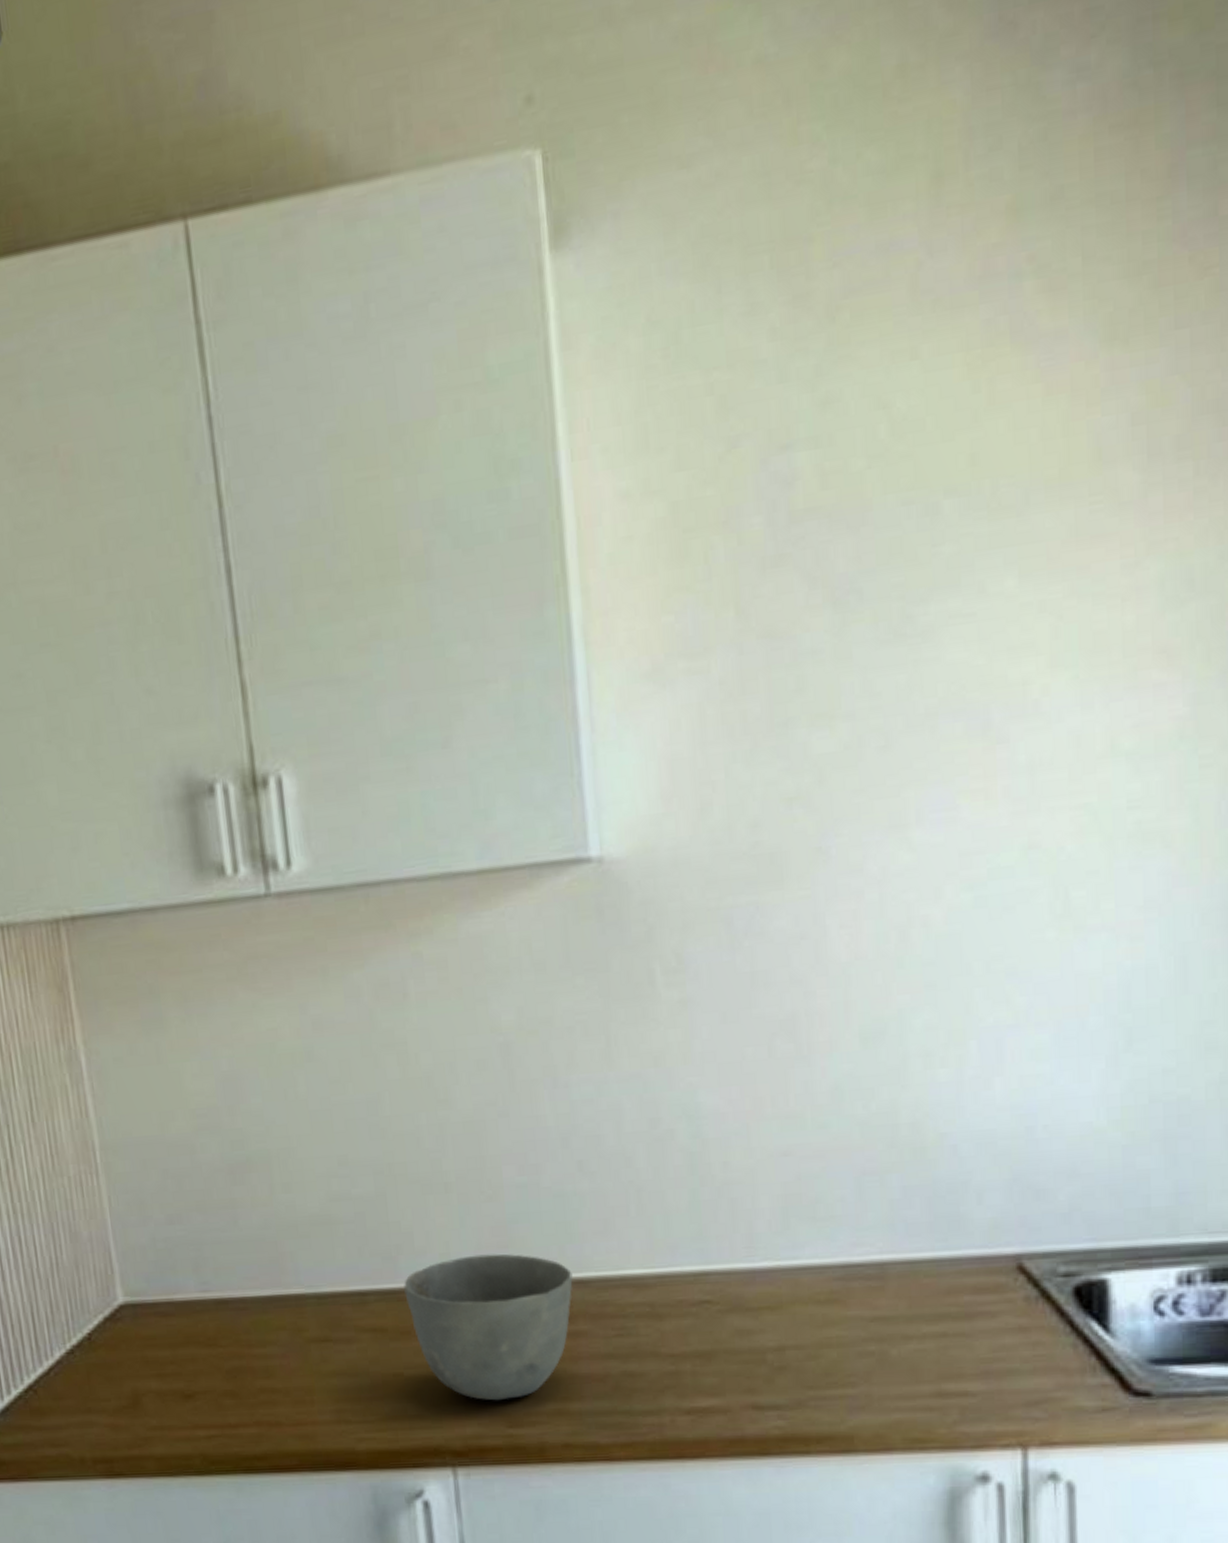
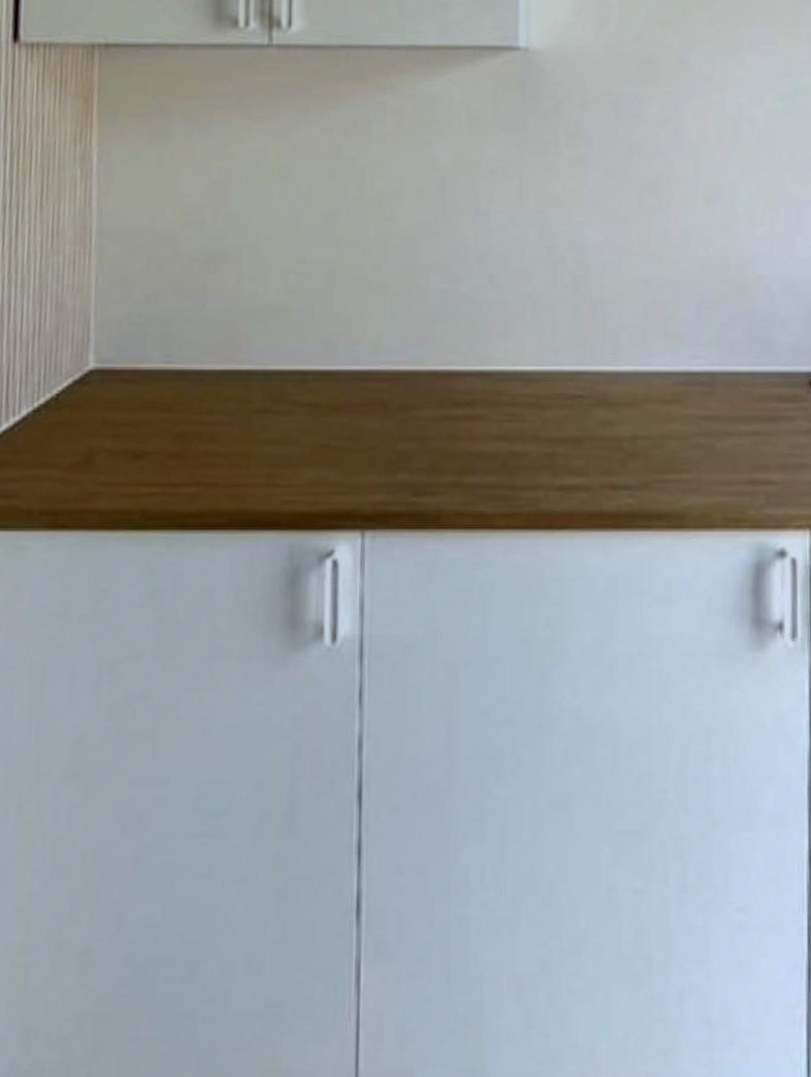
bowl: present [404,1253,573,1401] -> none [339,346,477,472]

